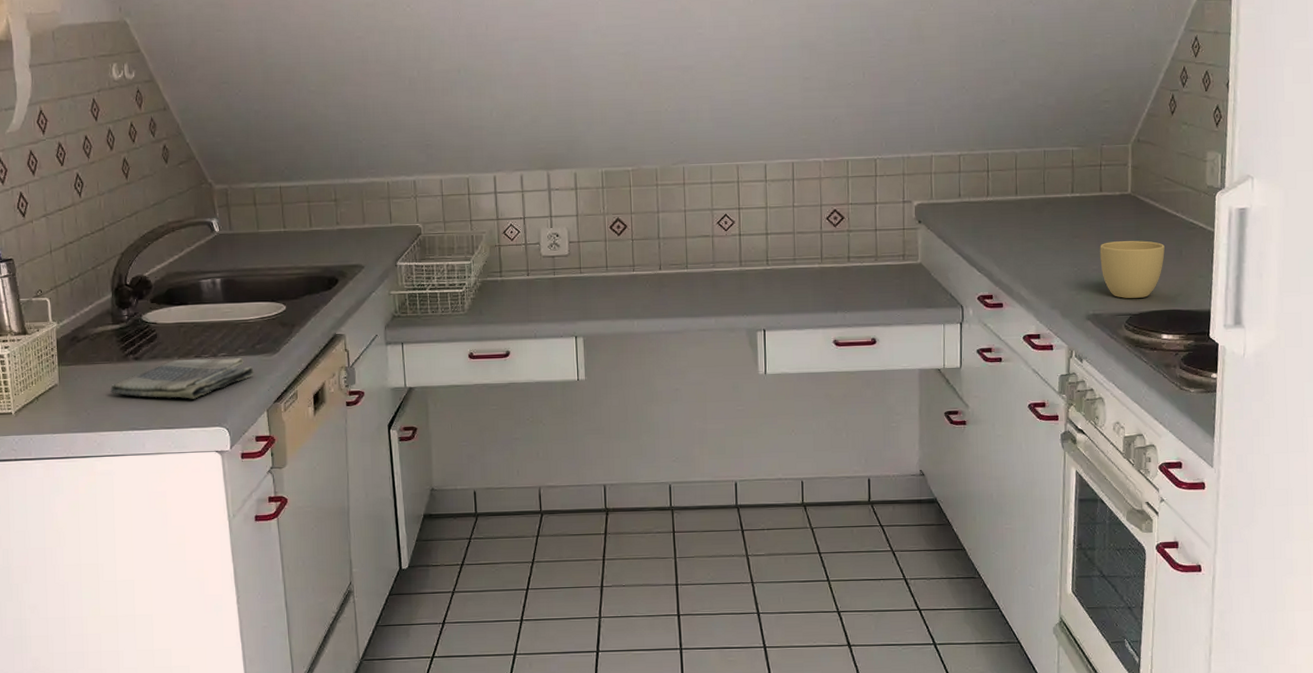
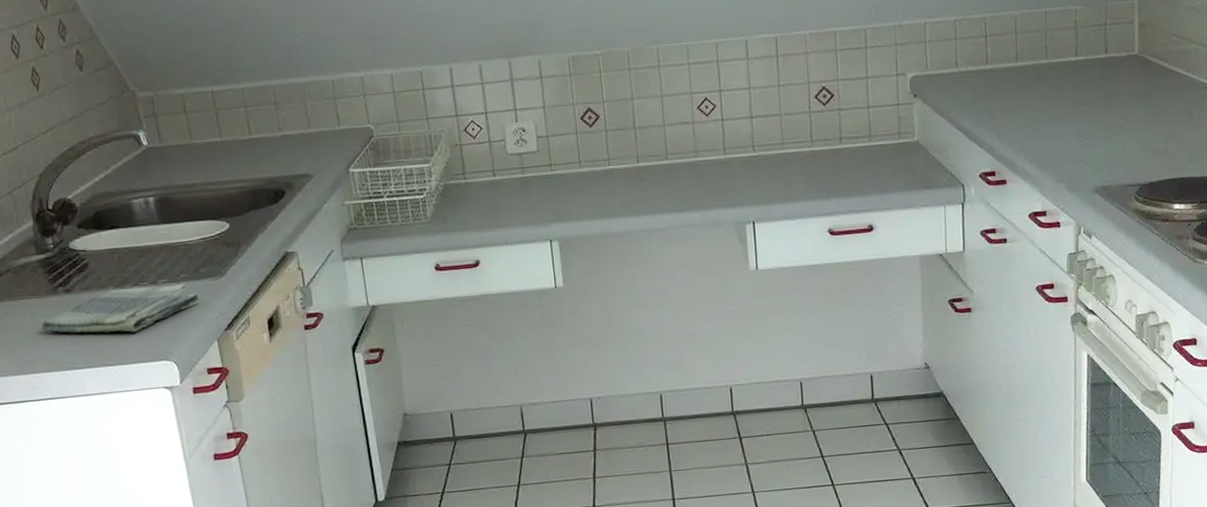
cup: present [1100,240,1165,298] -> none [1107,104,1175,168]

